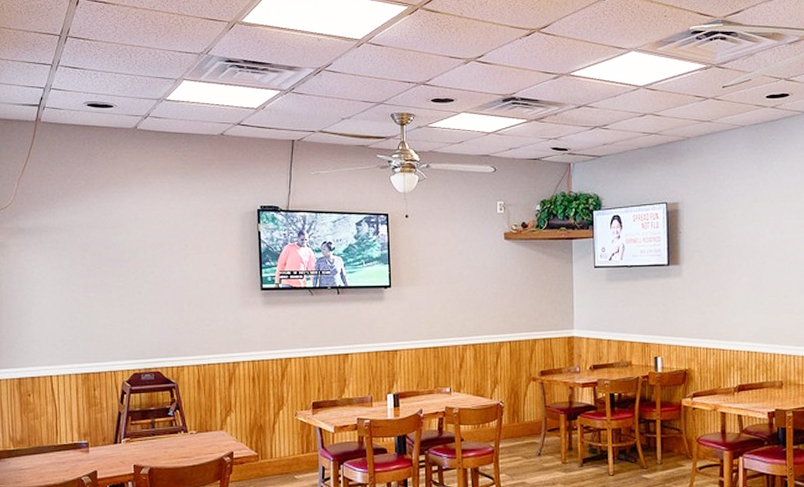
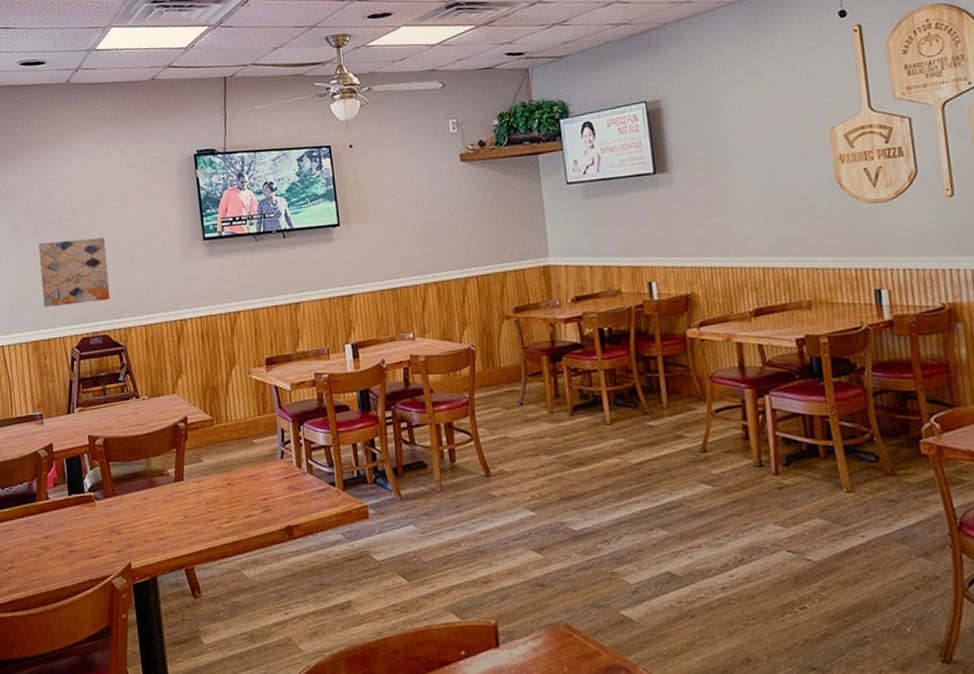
wall art: none [95,279,165,342] -> present [39,237,110,308]

